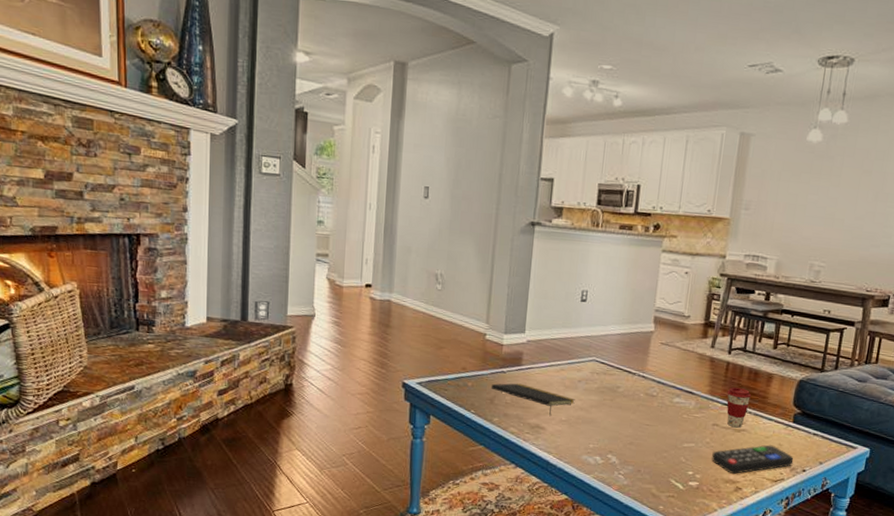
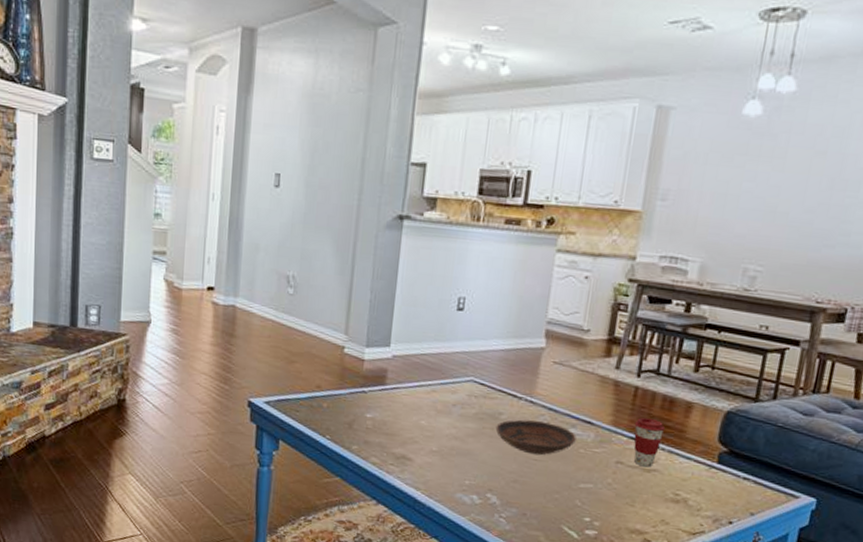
notepad: present [490,383,575,416] -> none [349,405,449,445]
bowl: none [614,391,680,421] -> present [495,419,576,456]
remote control: present [712,445,794,474] -> none [614,489,718,523]

